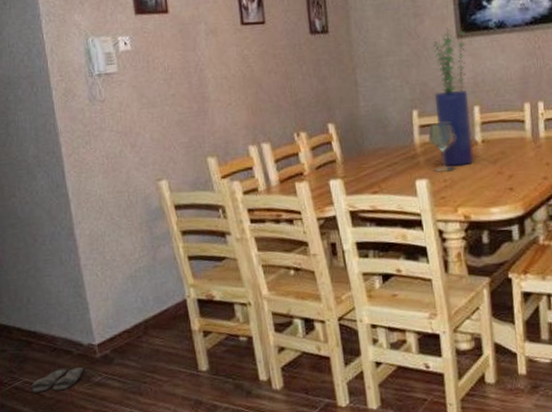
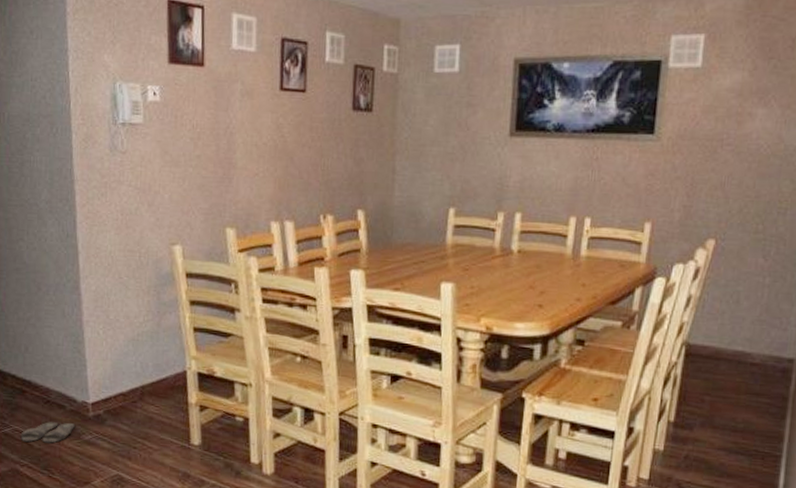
wine glass: present [428,122,455,173] -> none [462,225,490,278]
vase: present [433,24,474,167] -> none [470,121,520,275]

